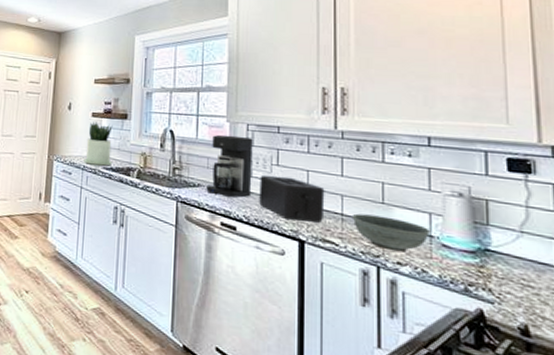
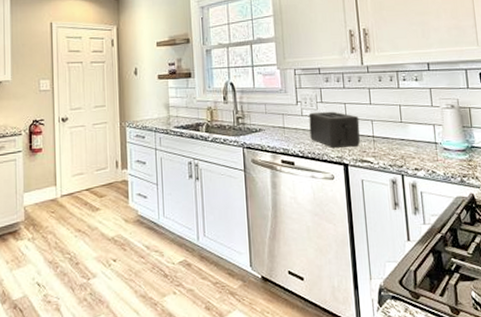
planter: present [84,121,113,166] -> none [155,84,183,126]
coffee maker: present [206,134,253,199] -> none [266,80,304,138]
bowl: present [352,213,430,253] -> none [380,133,435,160]

